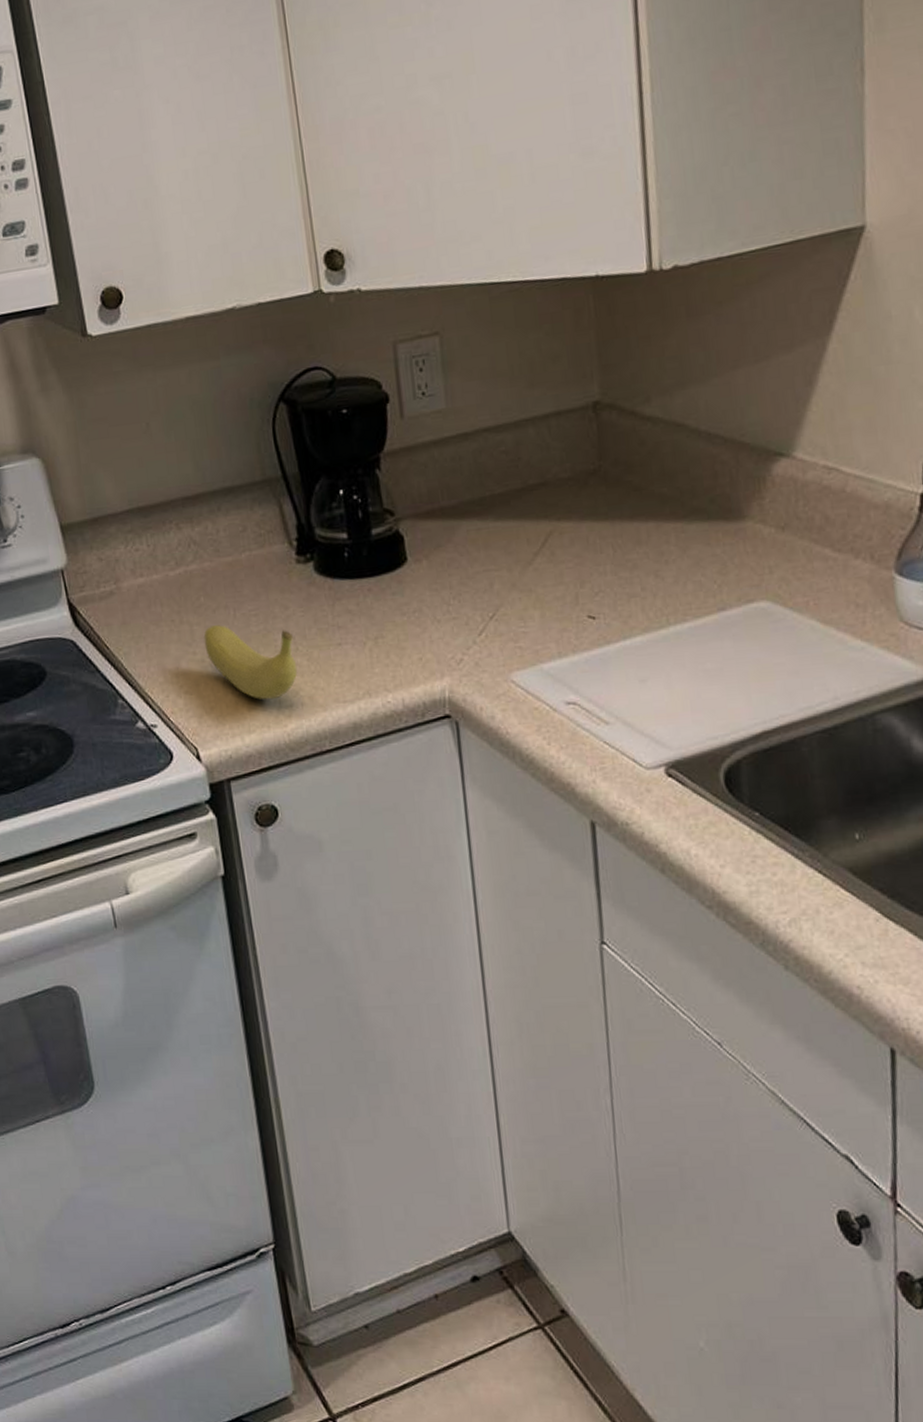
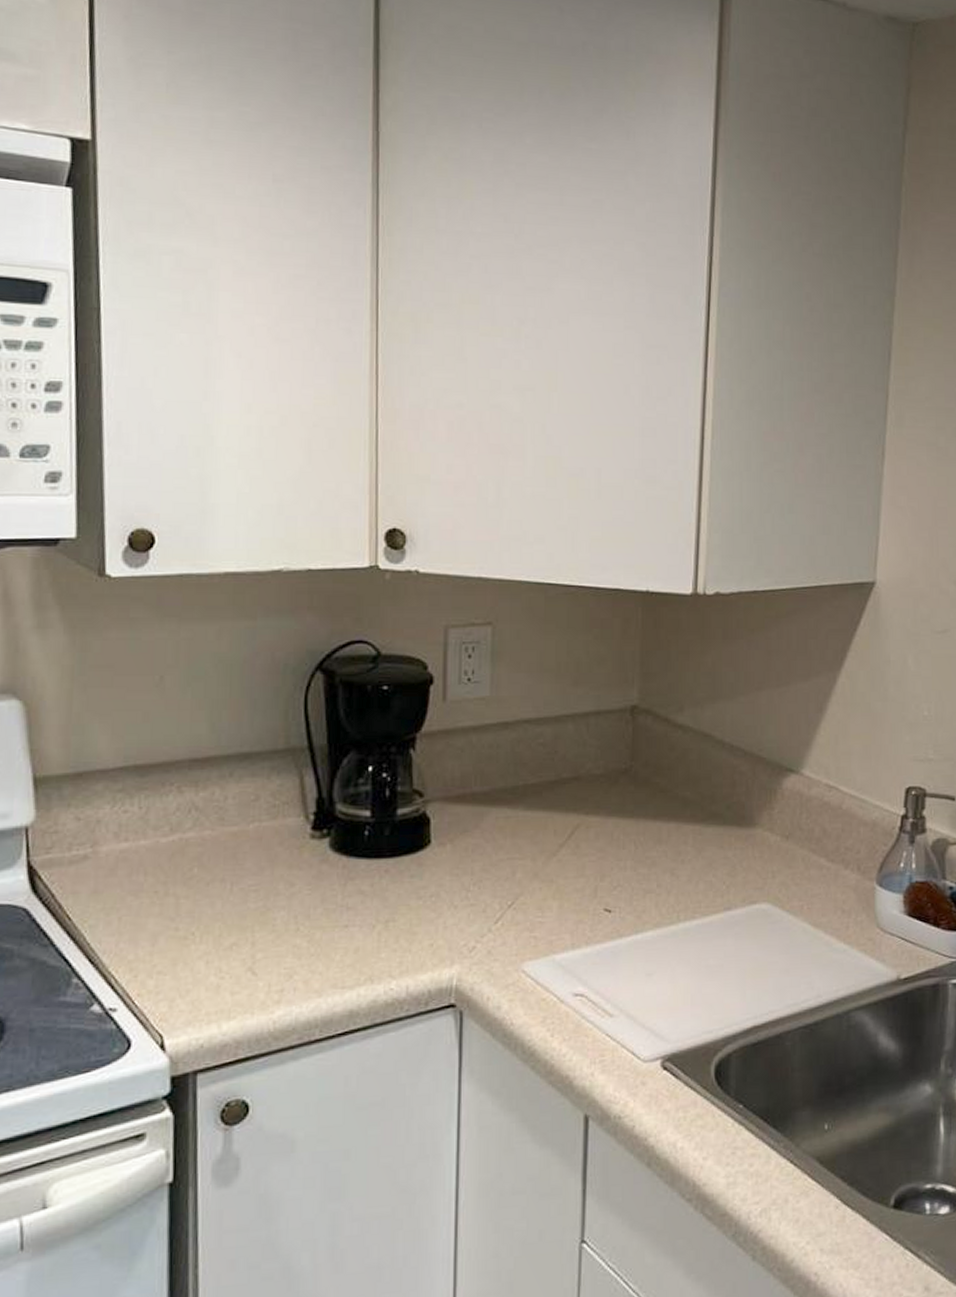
fruit: present [203,625,298,700] -> none [190,899,295,984]

